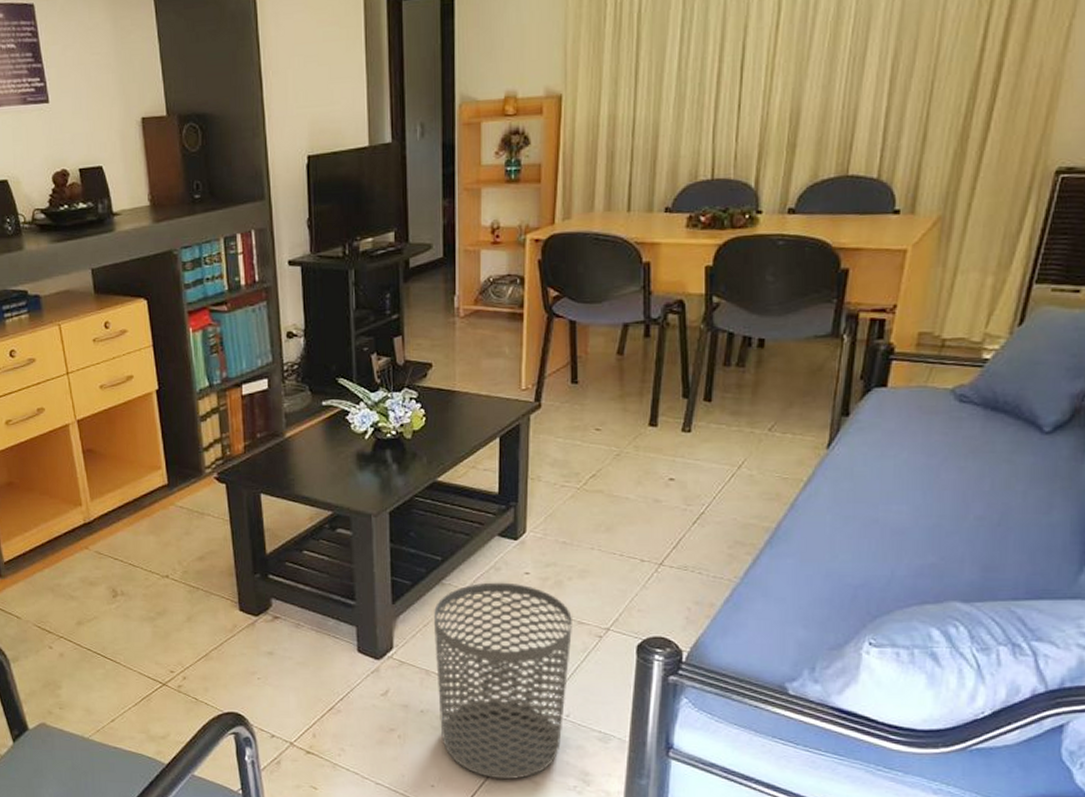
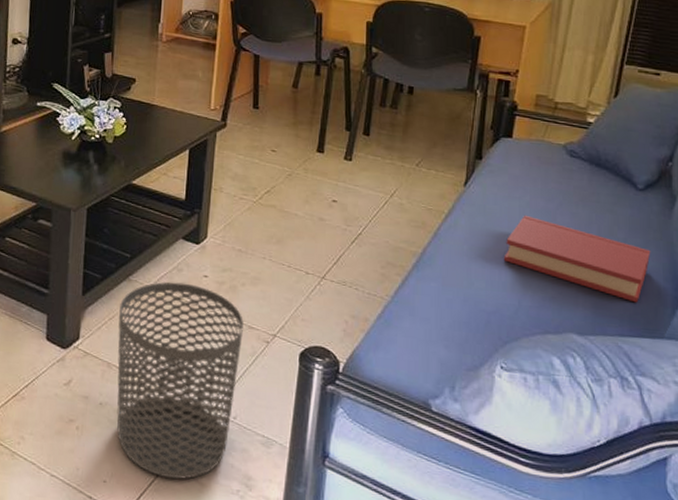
hardback book: none [874,474,1057,562] -> present [503,215,651,303]

